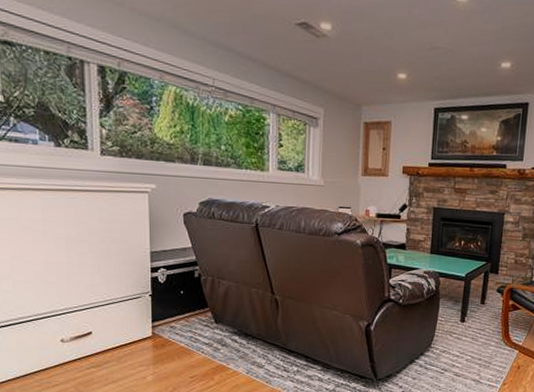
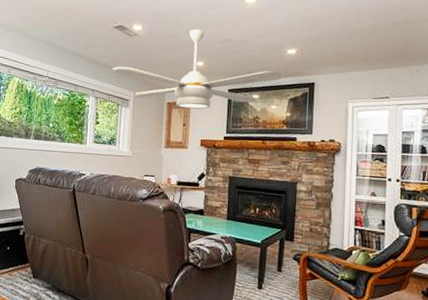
ceiling fan: none [296,31,495,131] -> present [112,29,283,109]

